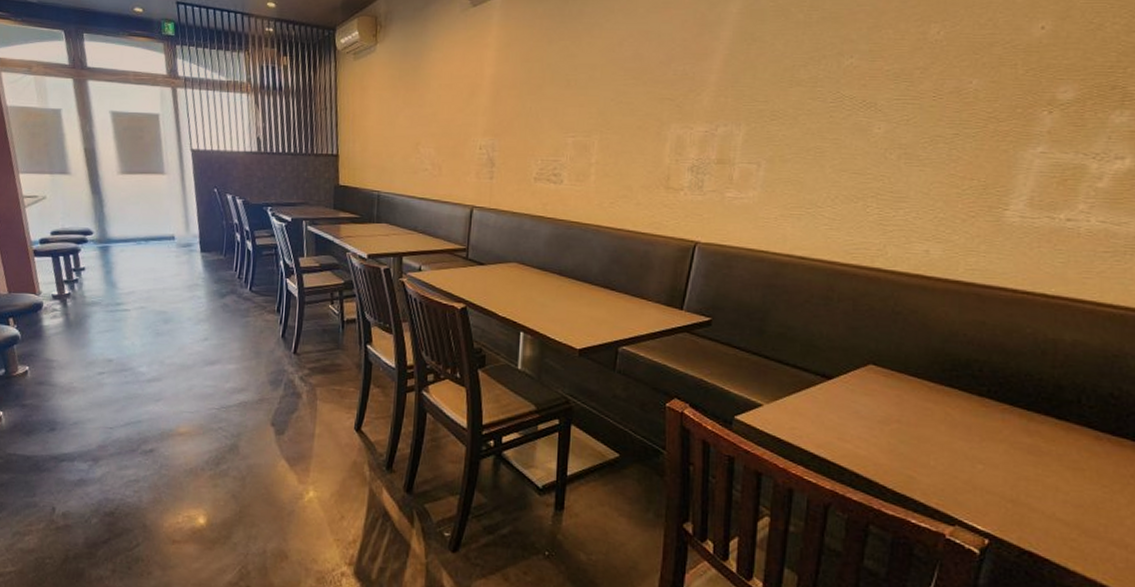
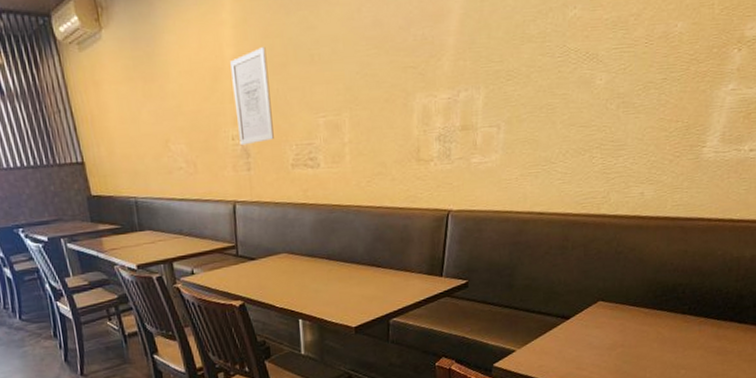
wall art: none [486,69,525,156] -> present [230,47,274,146]

